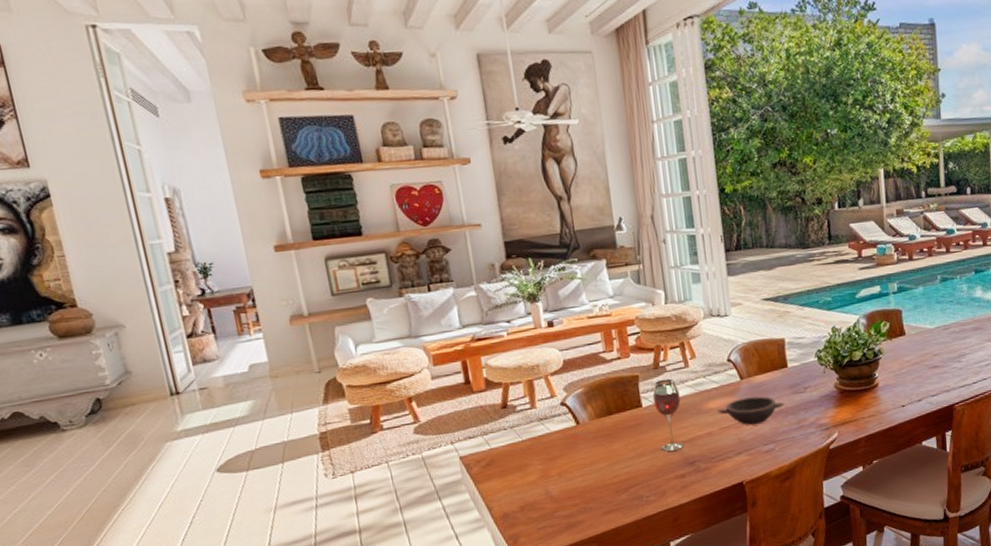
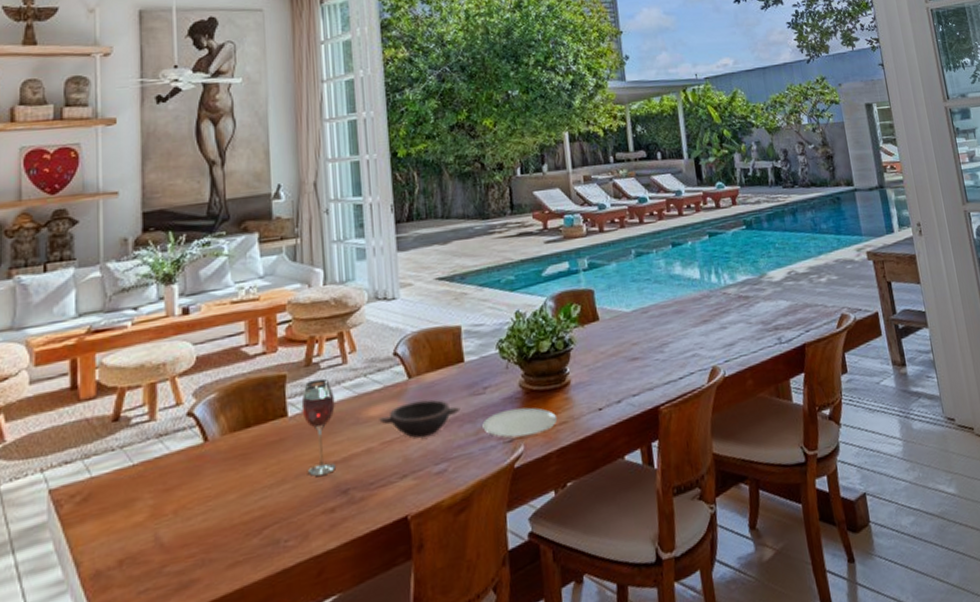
plate: none [803,403,867,427] -> present [482,407,558,439]

